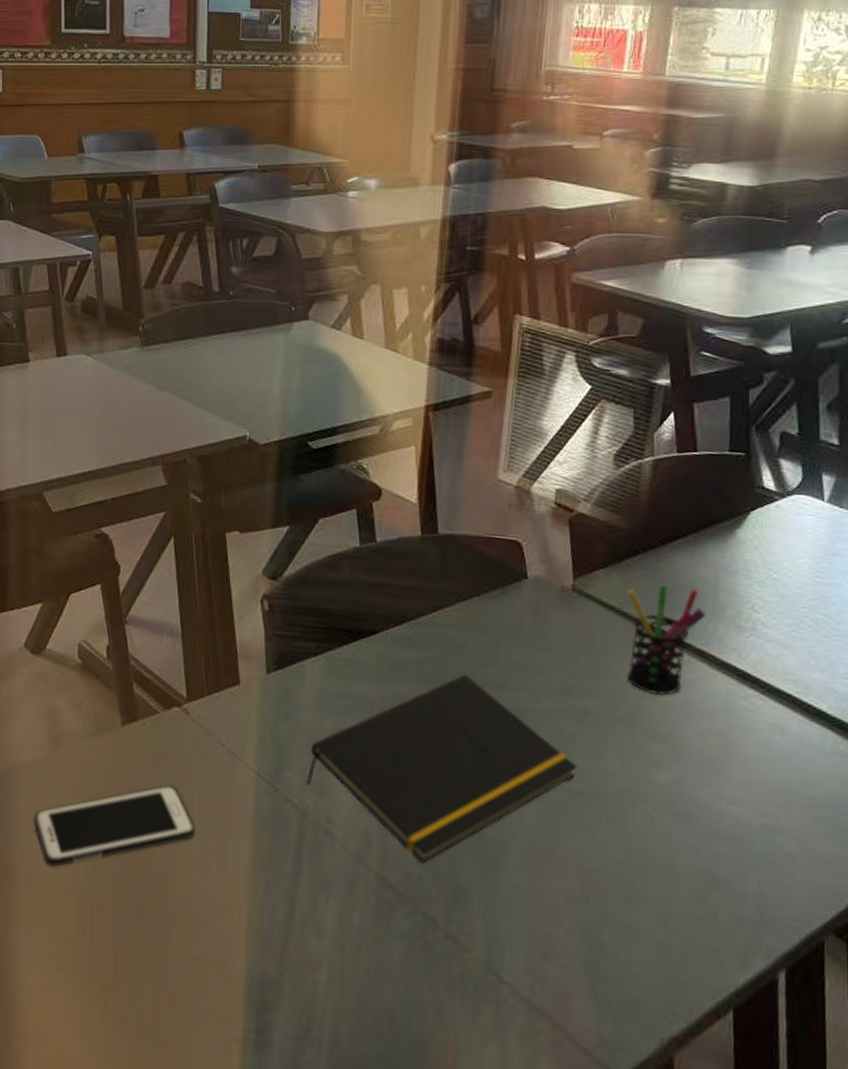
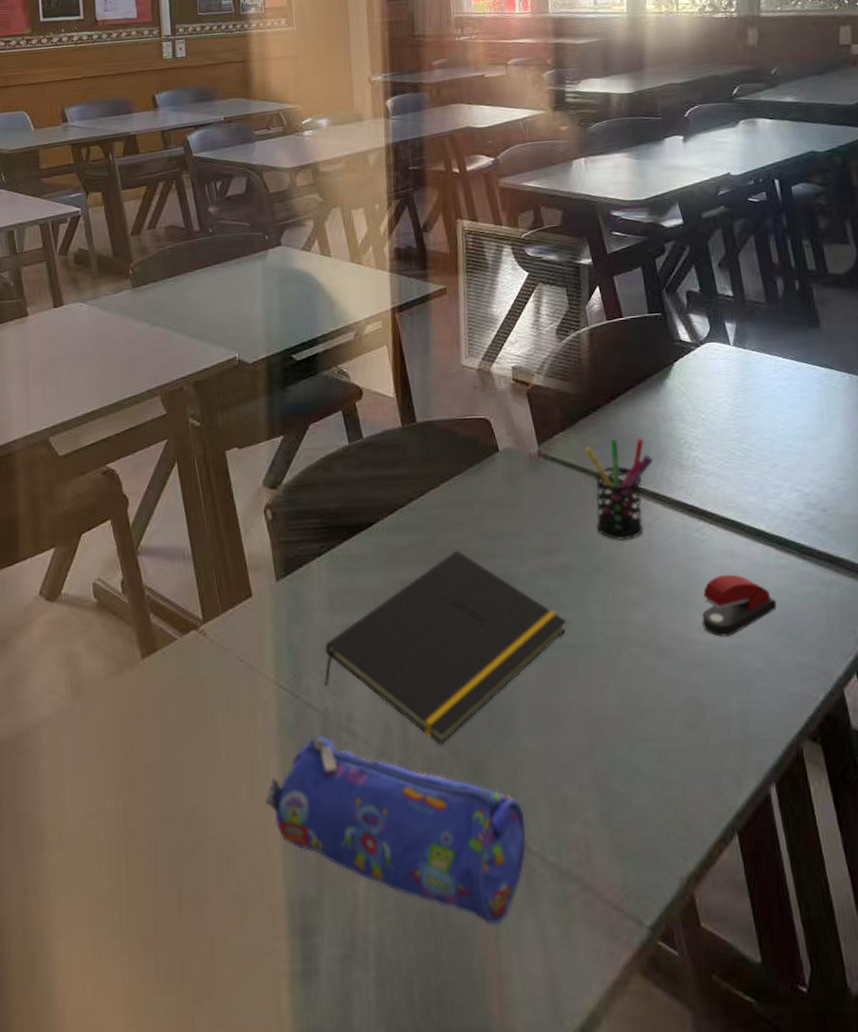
cell phone: present [33,785,196,867] -> none [59,712,223,824]
pencil case: none [234,831,501,1043] -> present [265,736,527,926]
stapler: none [732,749,825,814] -> present [702,574,777,637]

